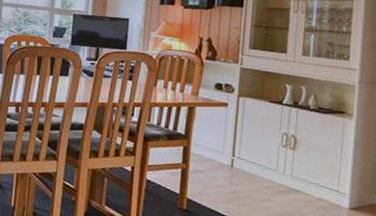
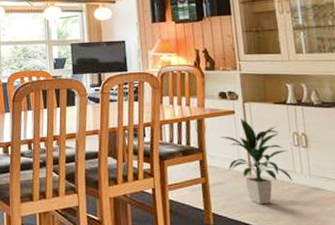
indoor plant: none [208,112,275,198] -> present [220,118,293,205]

